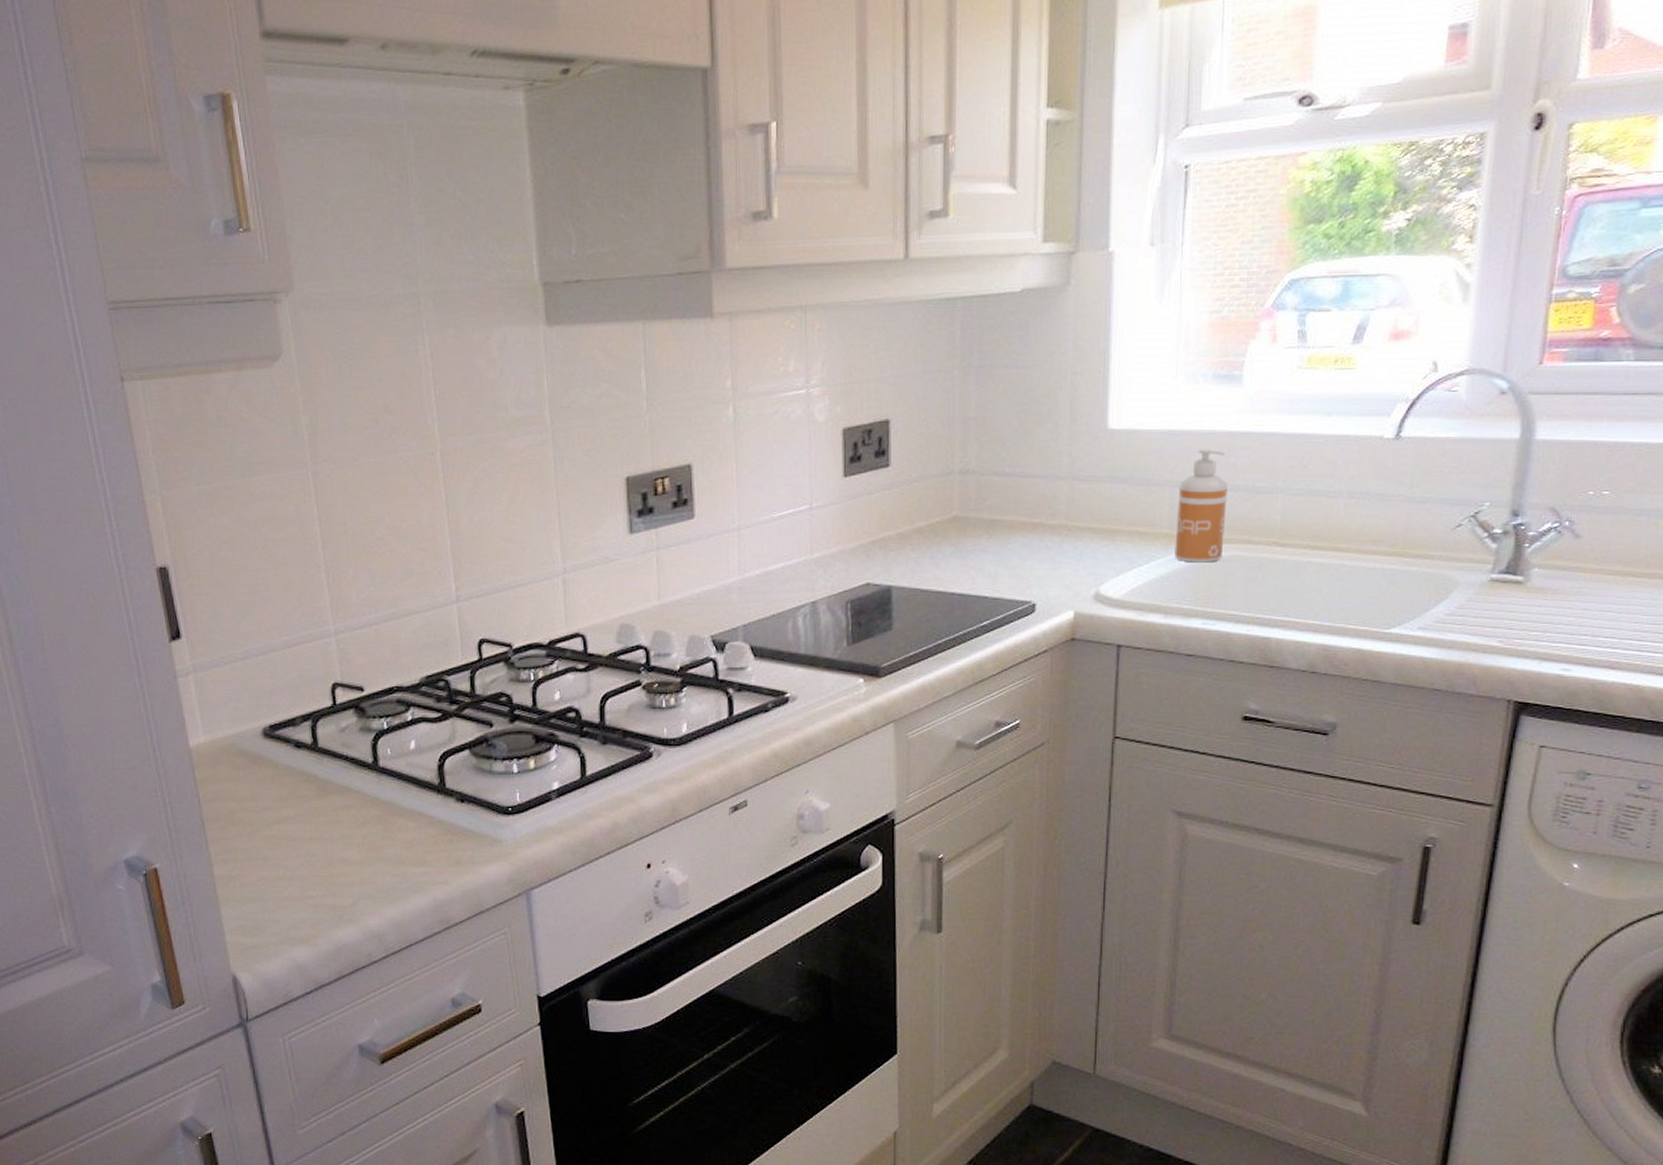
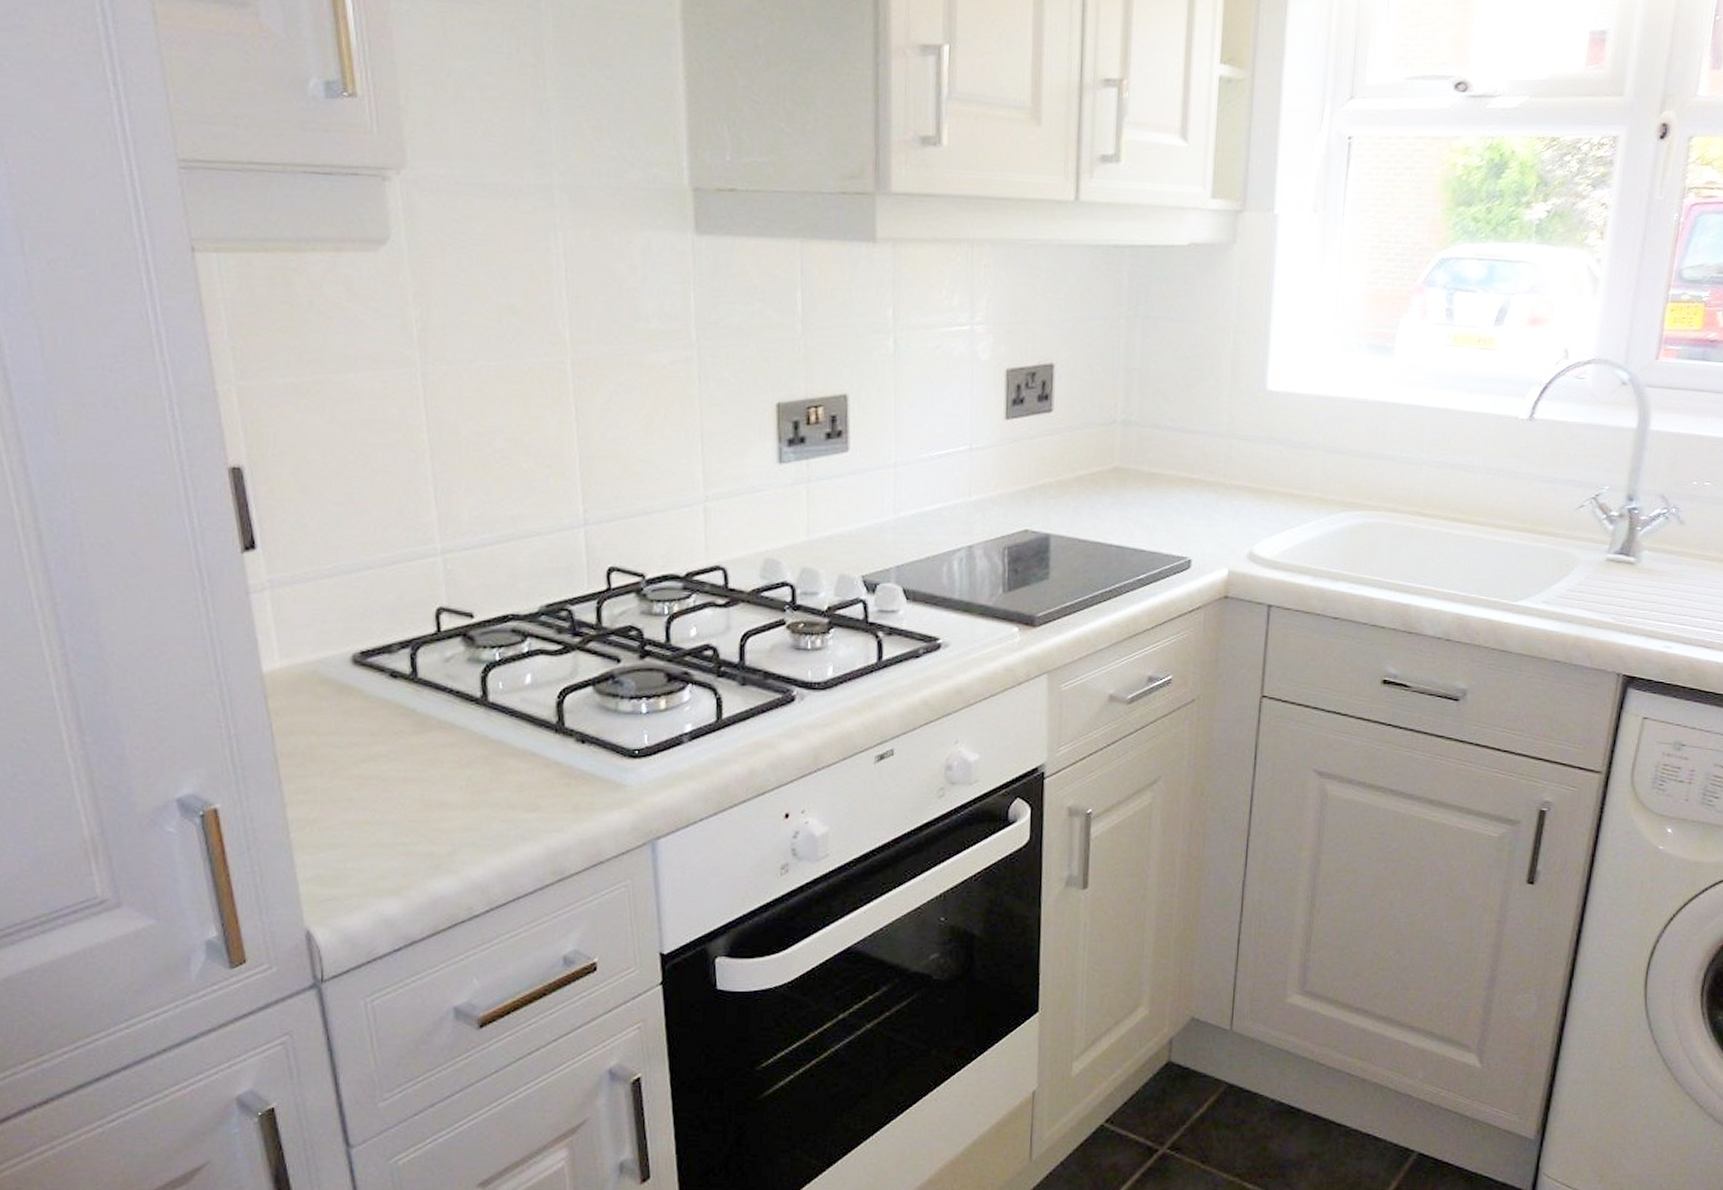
soap dispenser: present [1175,449,1227,563] -> none [1325,416,1376,528]

